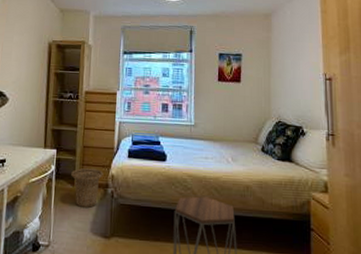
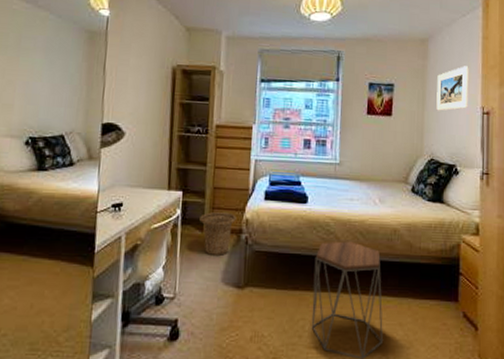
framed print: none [281,37,311,78] -> present [436,66,469,111]

